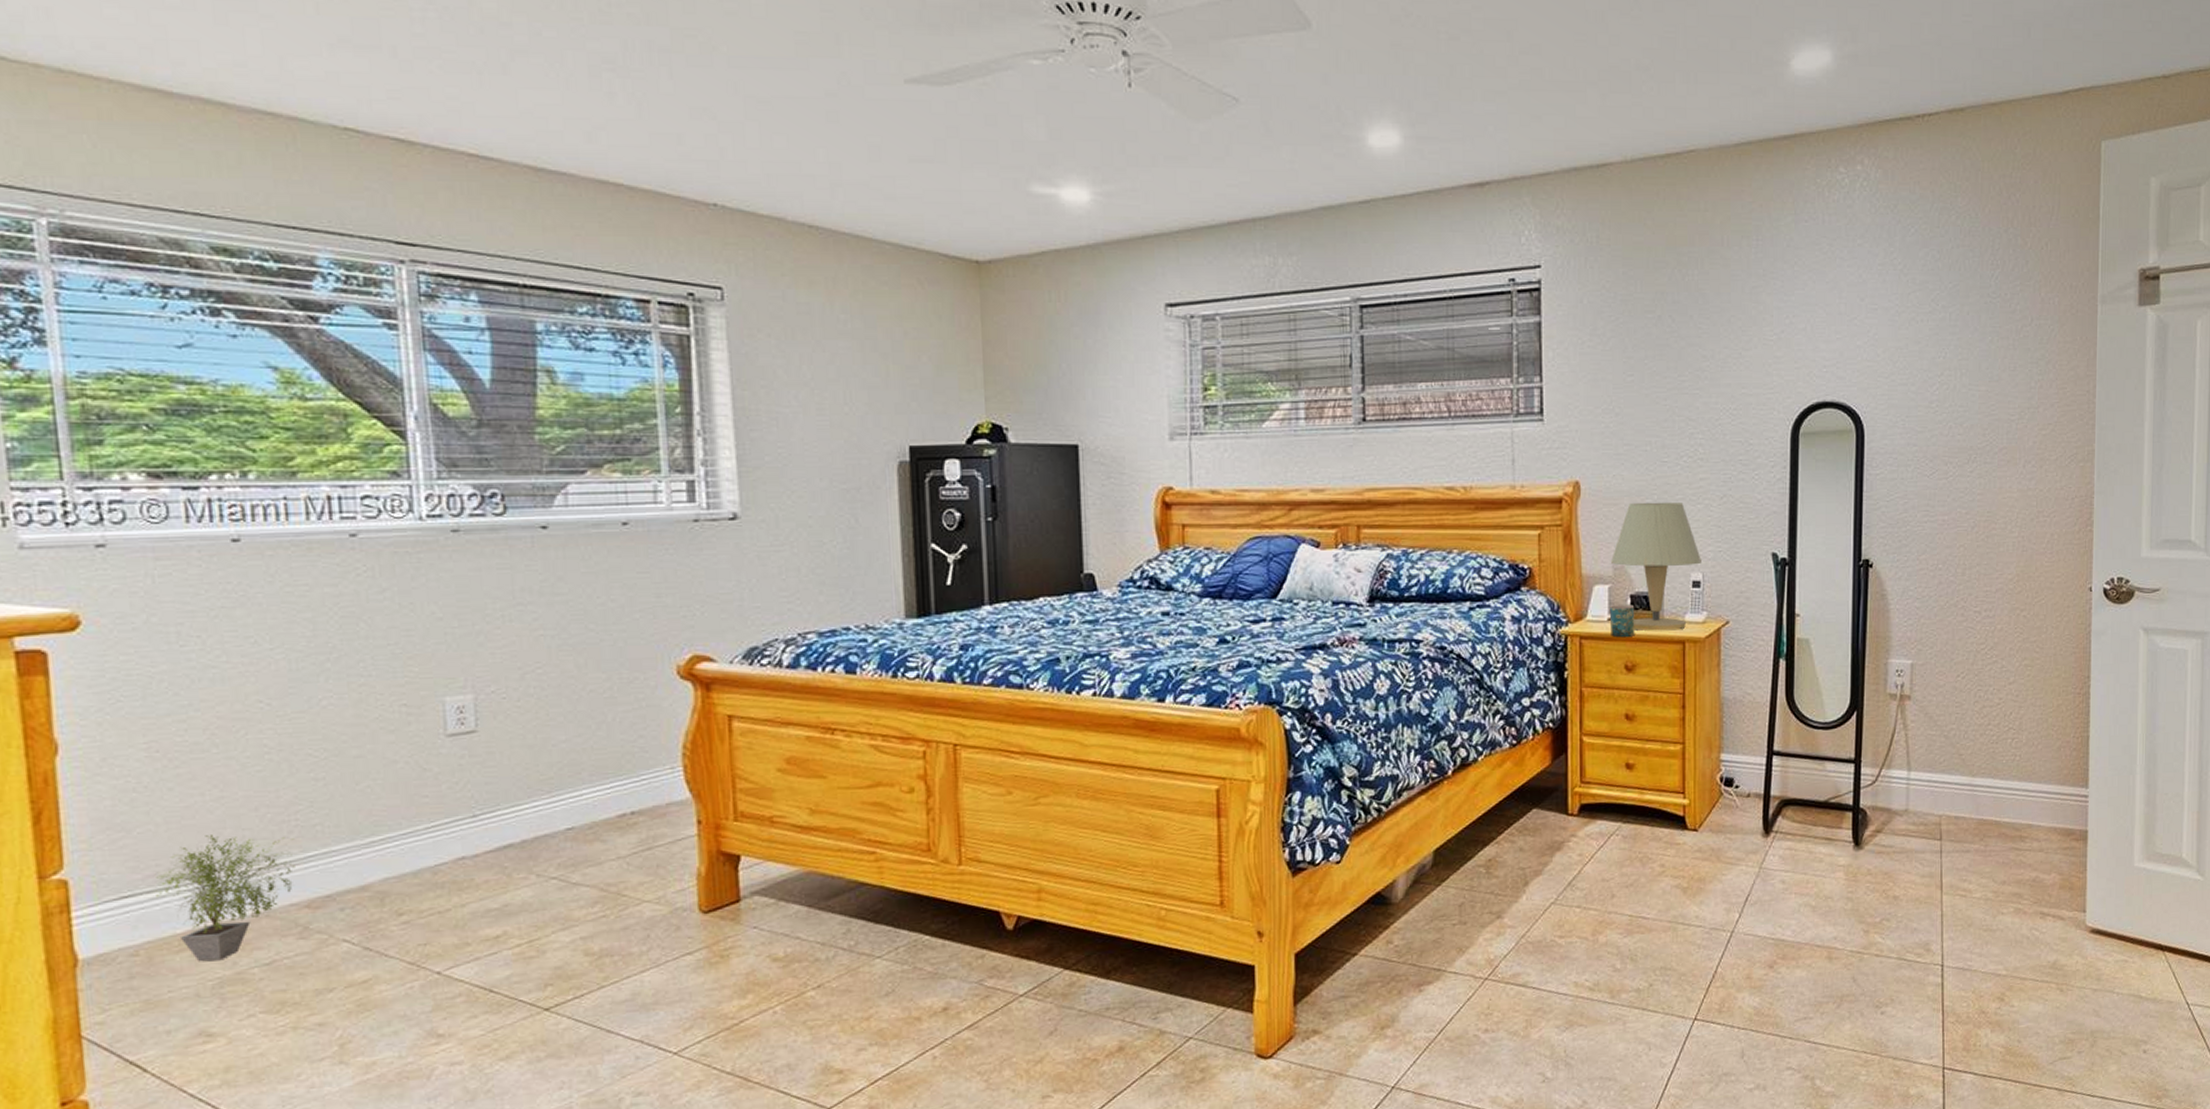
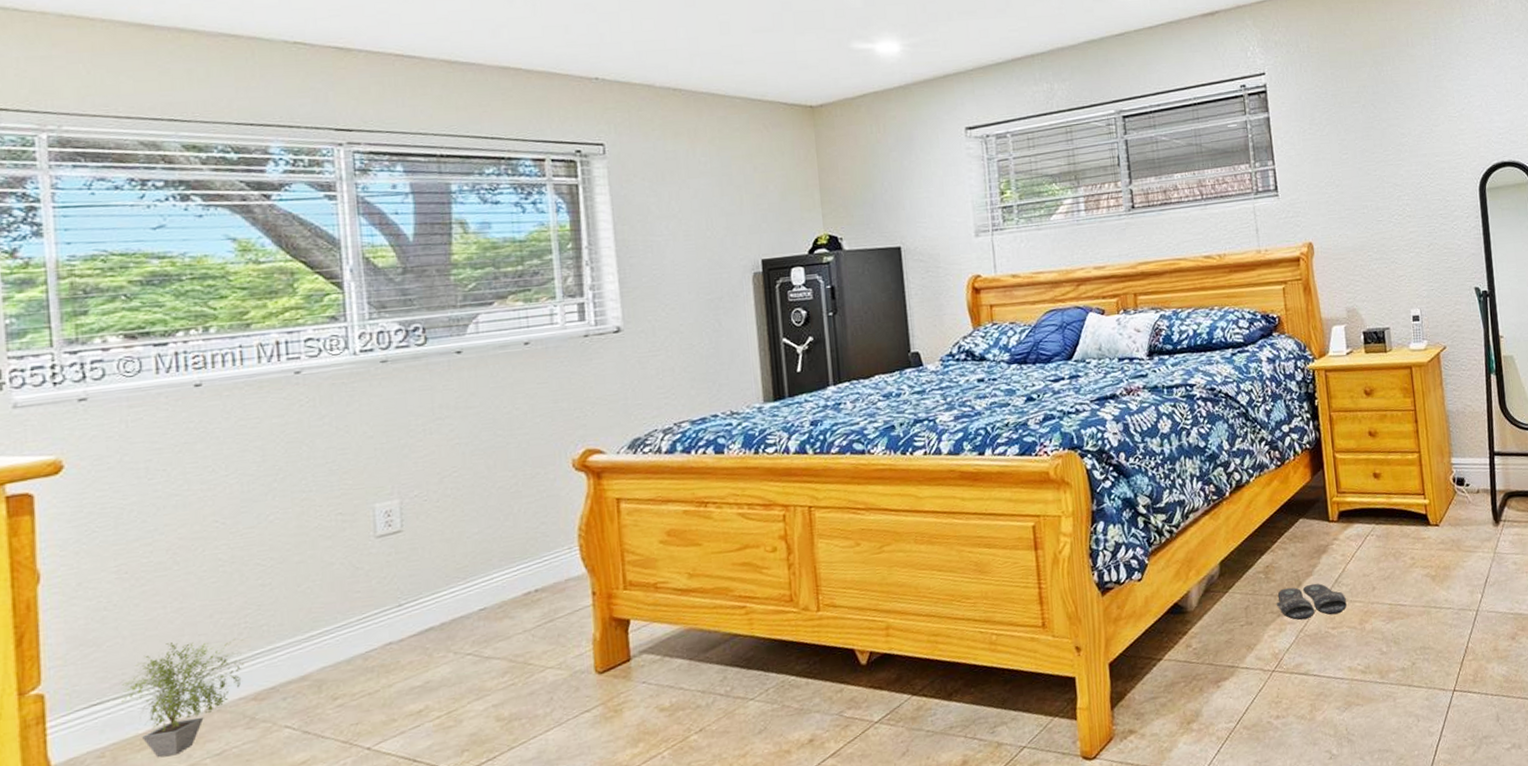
slippers: none [1496,884,1579,924] -> present [1276,583,1347,620]
mug: present [1609,604,1635,638] -> none [1346,339,1370,368]
table lamp: present [1611,502,1701,631] -> none [1344,253,1418,361]

